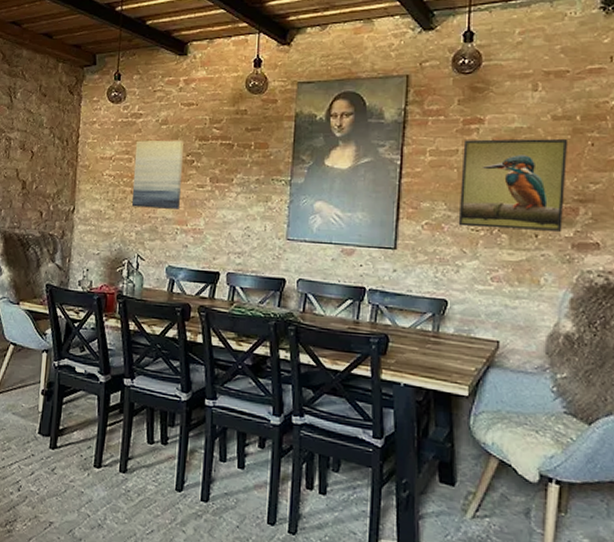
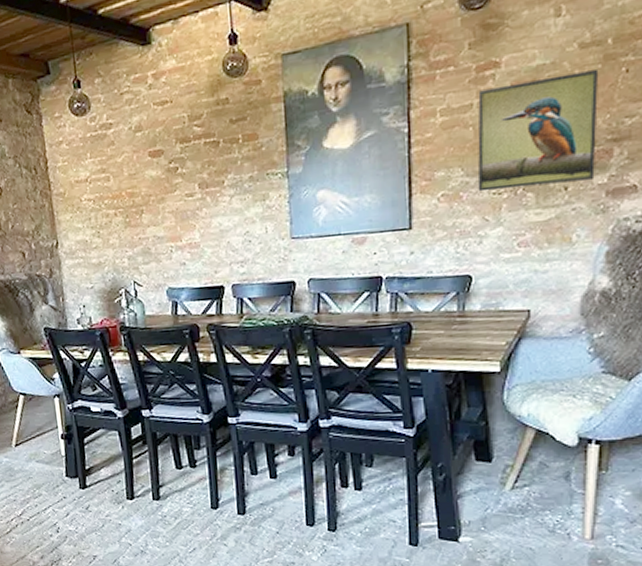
wall art: present [131,140,185,209] -> none [110,146,170,231]

